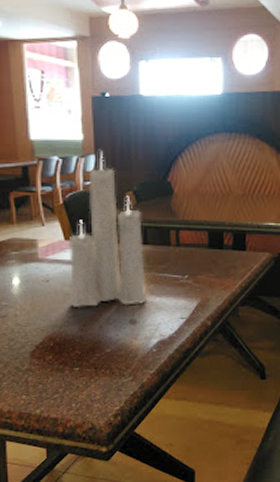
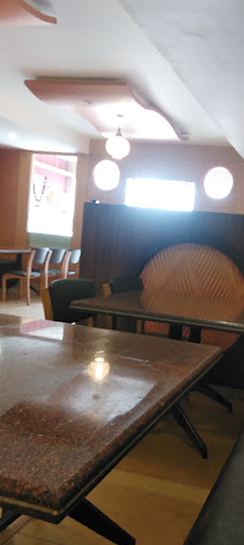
candle: present [68,151,147,308] -> none [41,247,115,383]

